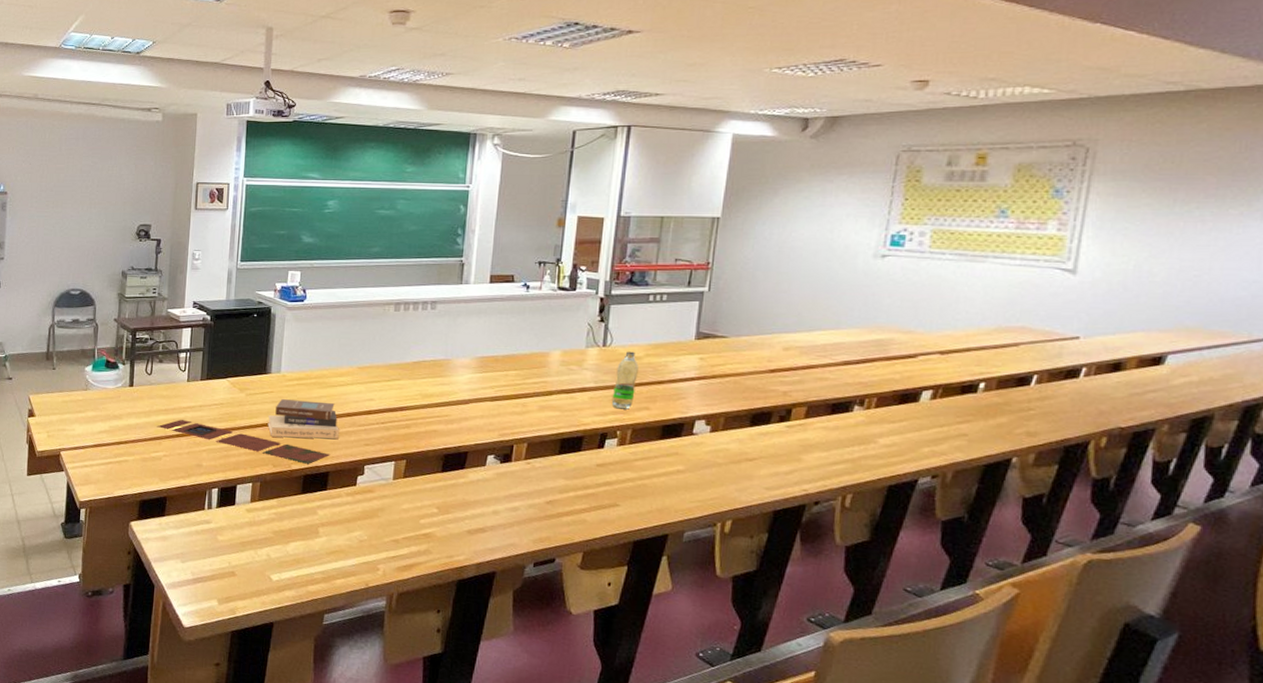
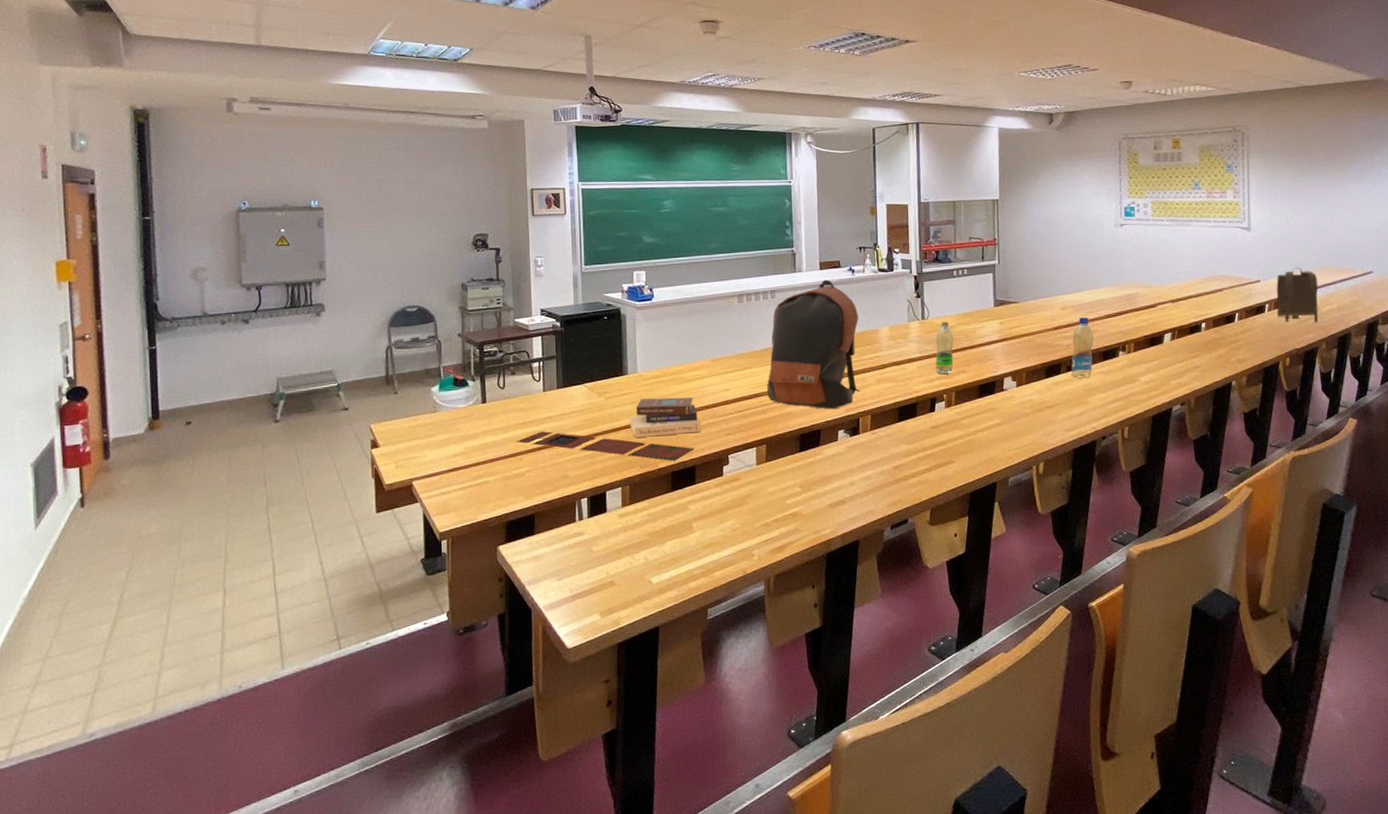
backpack: none [414,294,528,433] -> present [767,279,860,410]
bottle: none [784,360,822,433] -> present [1071,316,1094,379]
backpack: none [1097,324,1173,398] -> present [1276,267,1319,323]

